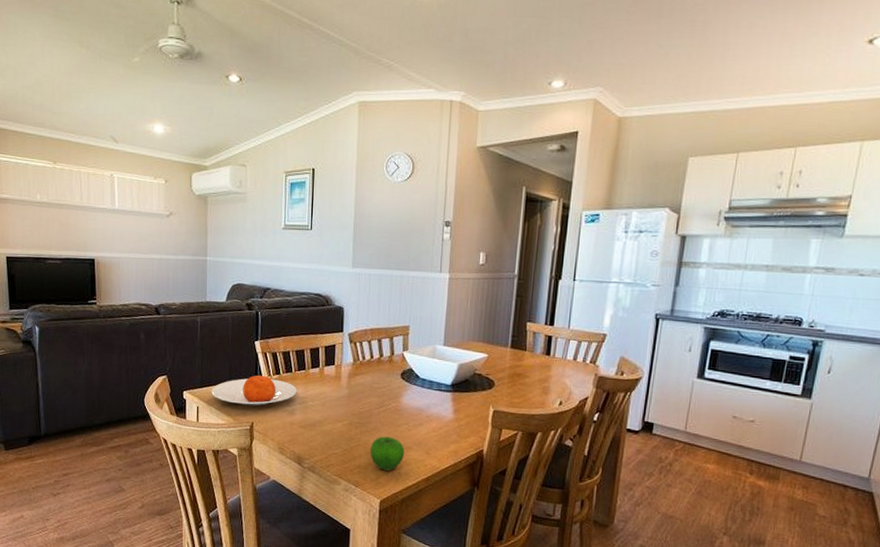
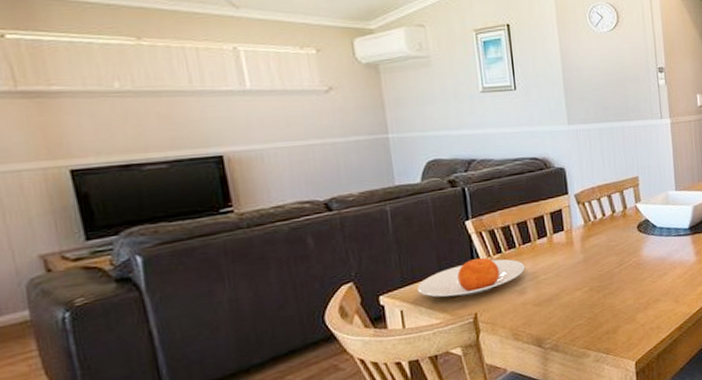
apple: present [370,436,405,471] -> none [616,293,654,330]

